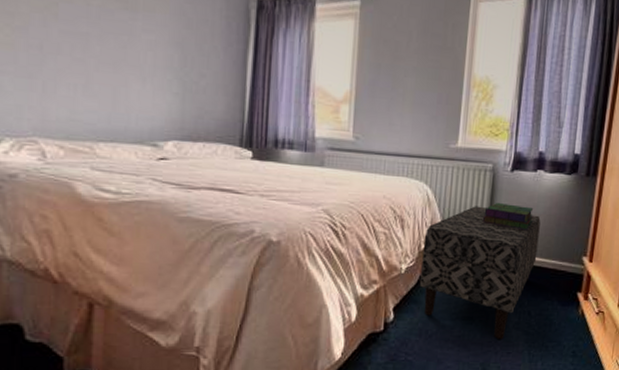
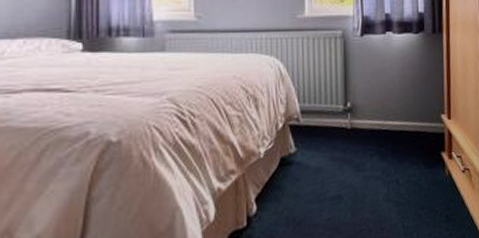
bench: present [420,206,541,339] -> none [281,75,397,215]
stack of books: present [482,203,534,231] -> none [338,69,388,95]

